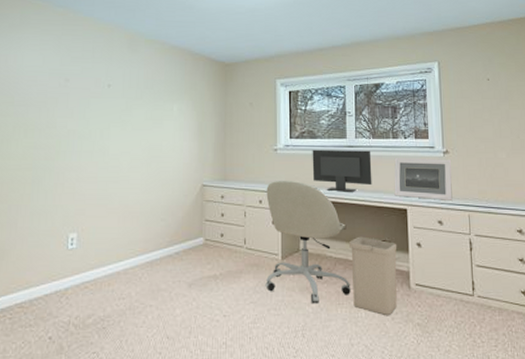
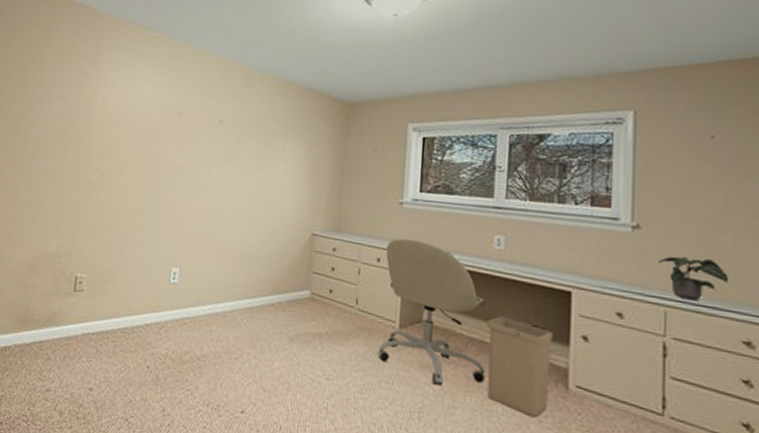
computer monitor: present [312,149,372,192] -> none [445,207,526,263]
picture frame: present [394,157,453,201] -> none [555,226,644,289]
potted plant: none [462,171,505,205] -> present [658,256,728,301]

